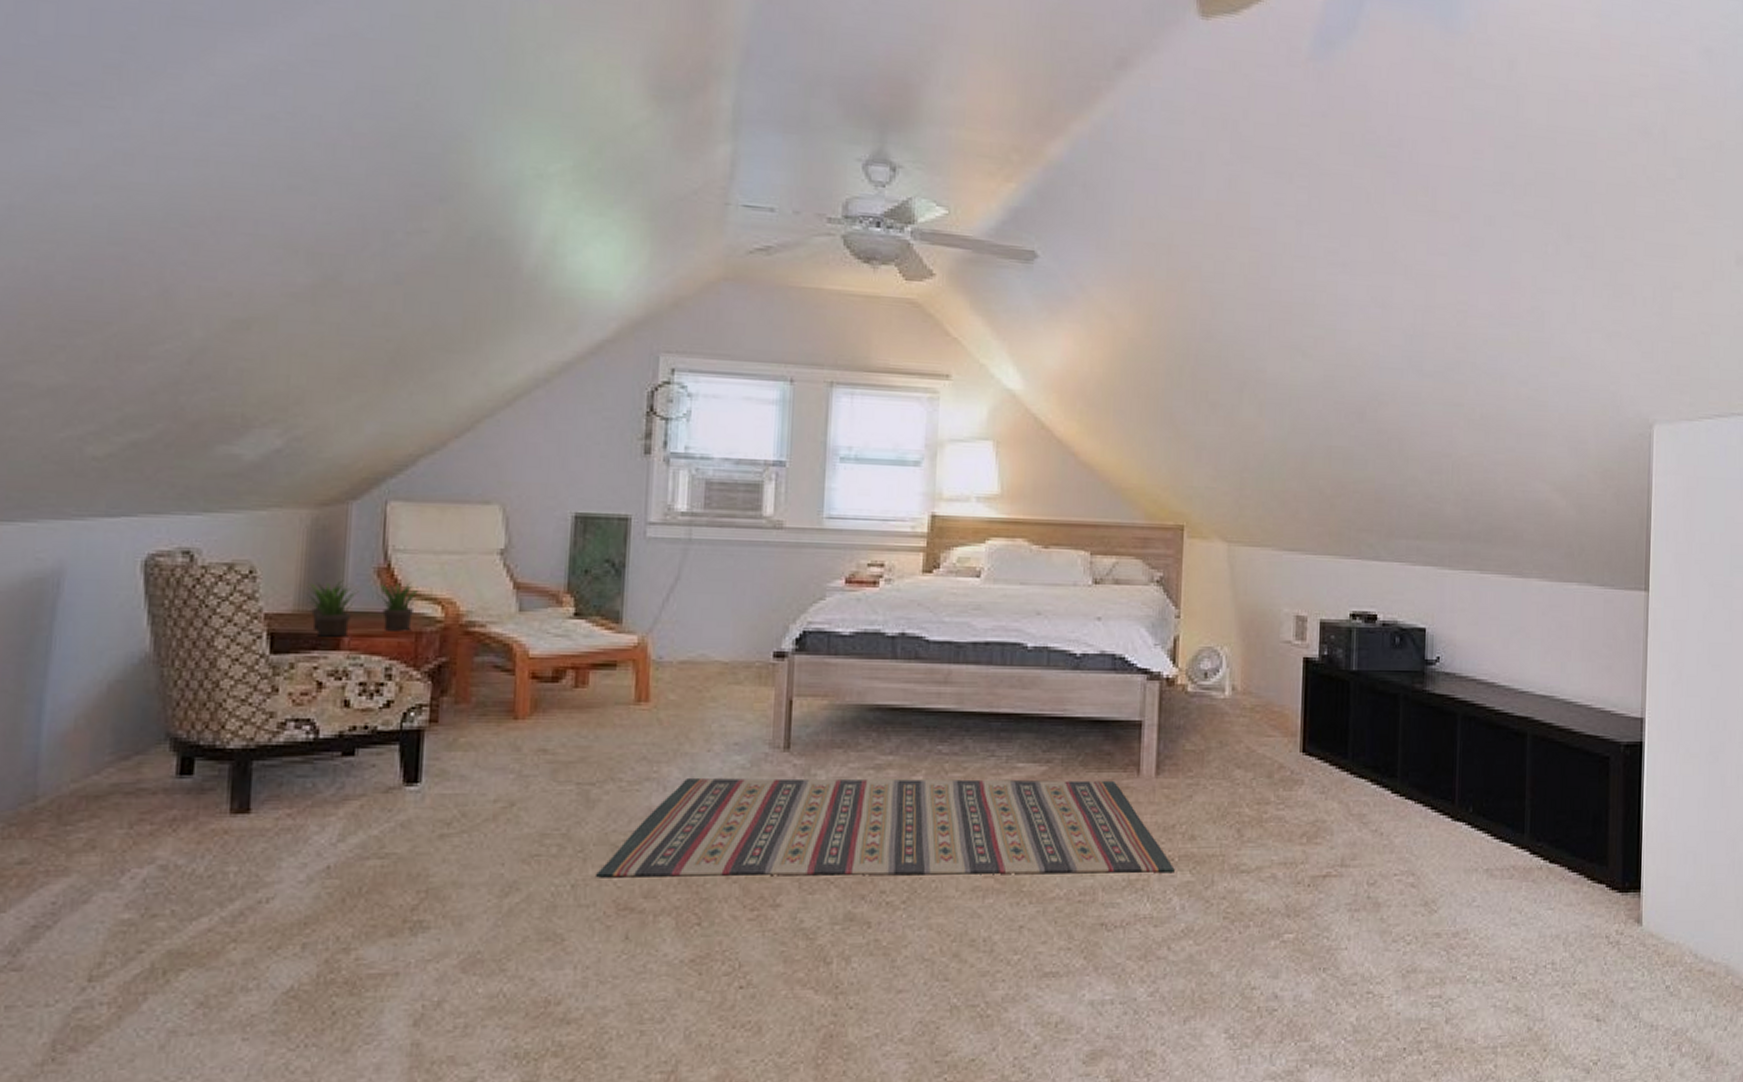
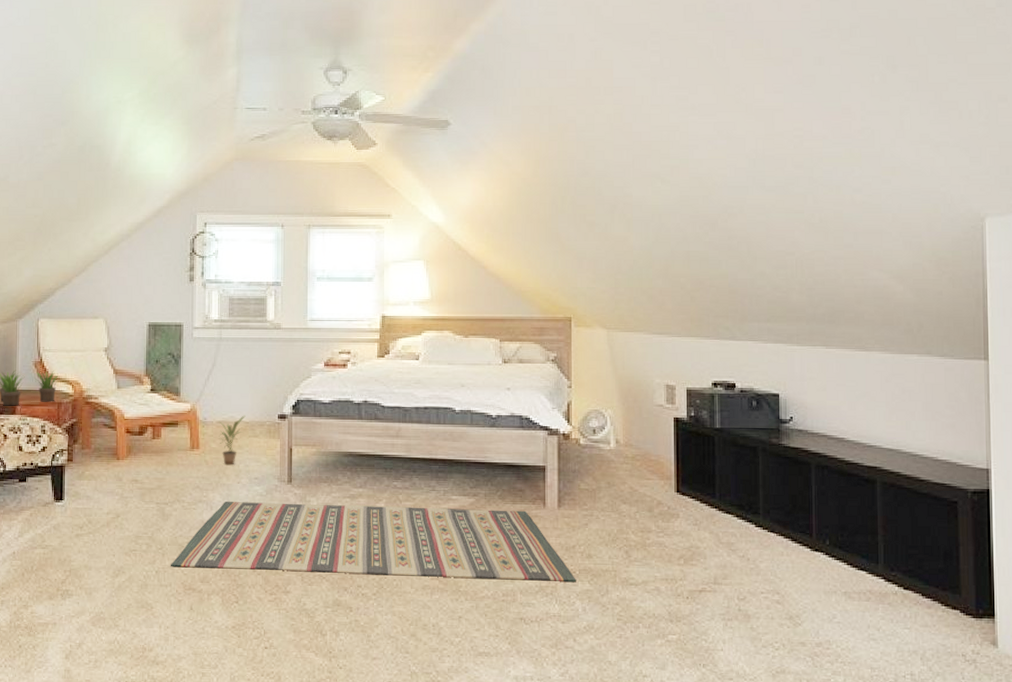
potted plant: none [680,652,724,726] -> present [219,415,246,466]

